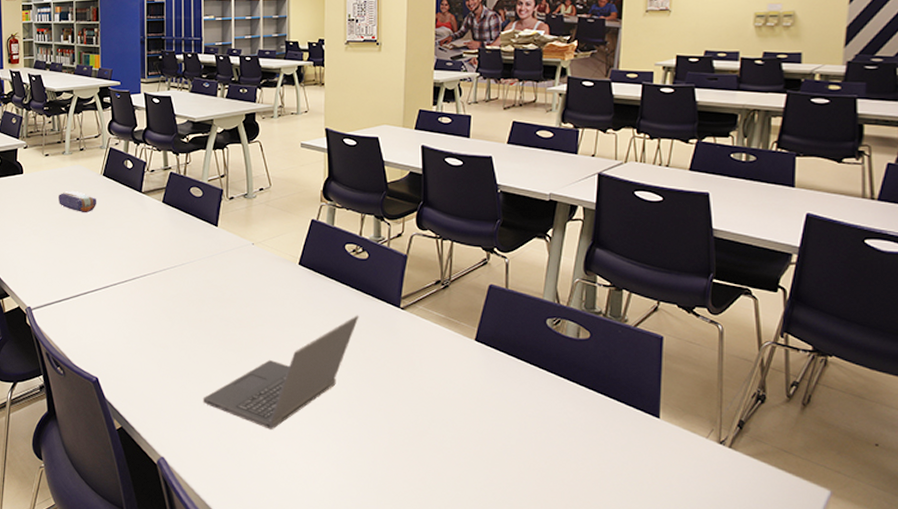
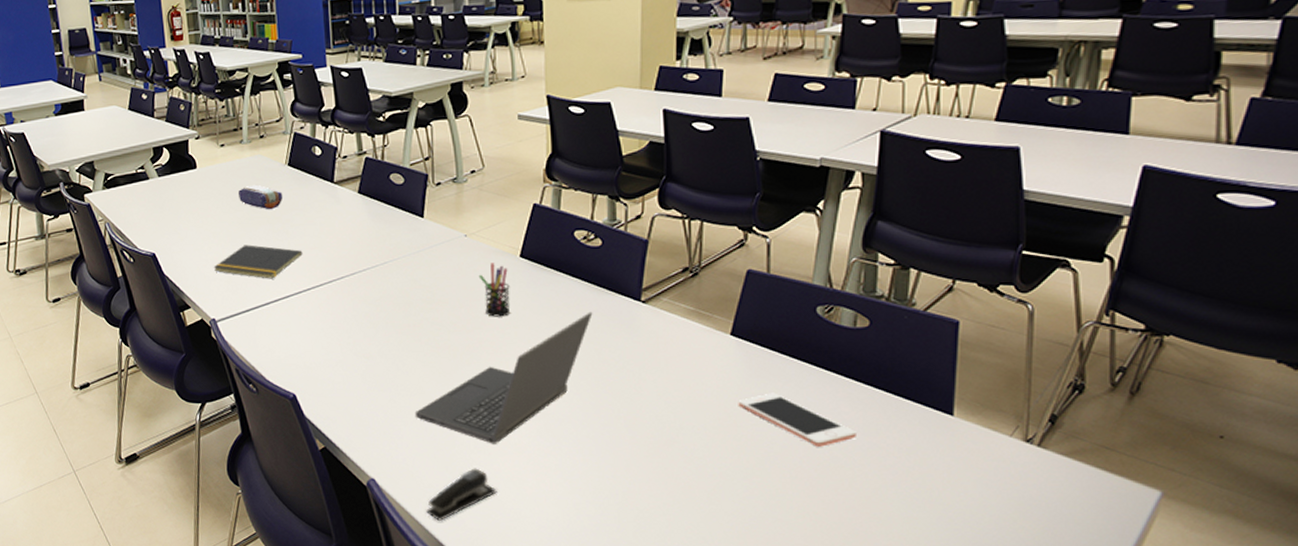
notepad: none [32,242,112,274] -> present [213,244,303,279]
stapler: none [209,450,272,498] -> present [426,468,497,521]
pen holder: none [263,268,289,316] -> present [478,262,511,317]
cell phone: none [481,392,580,442] -> present [738,392,856,447]

